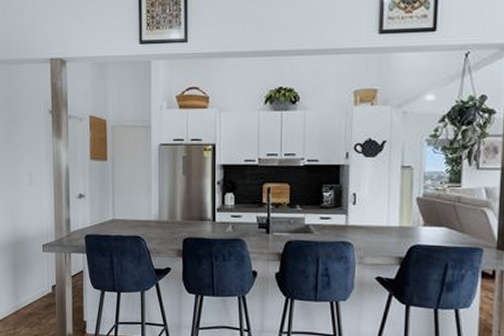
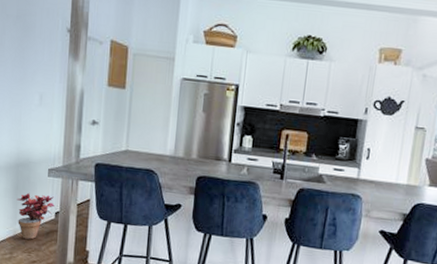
potted plant: none [16,269,51,314] -> present [16,192,55,240]

